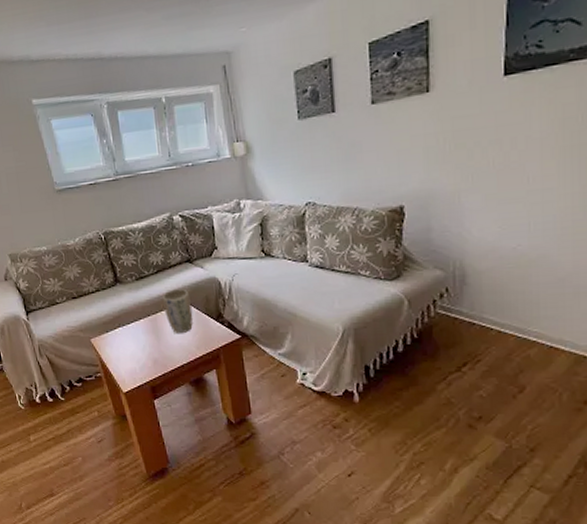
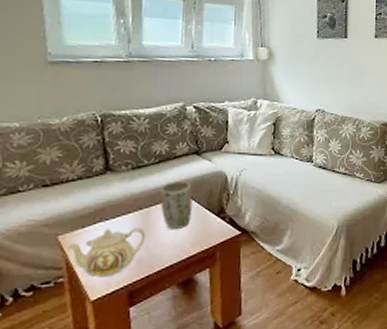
teapot: none [99,332,157,374] -> present [68,227,145,278]

